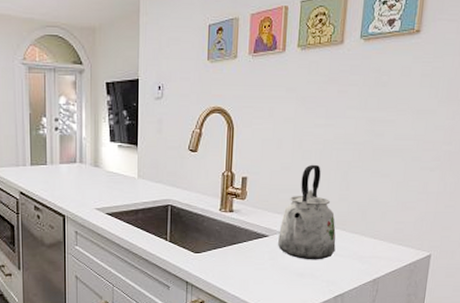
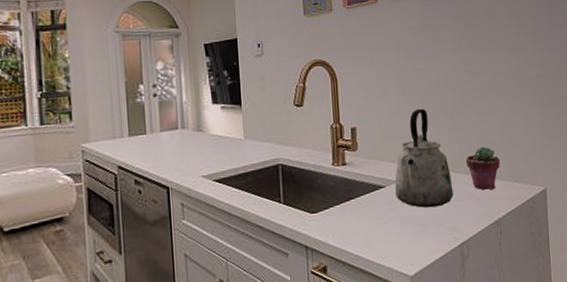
potted succulent: none [352,208,388,250] -> present [465,146,500,190]

